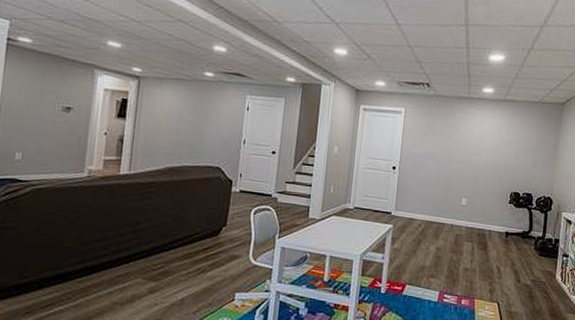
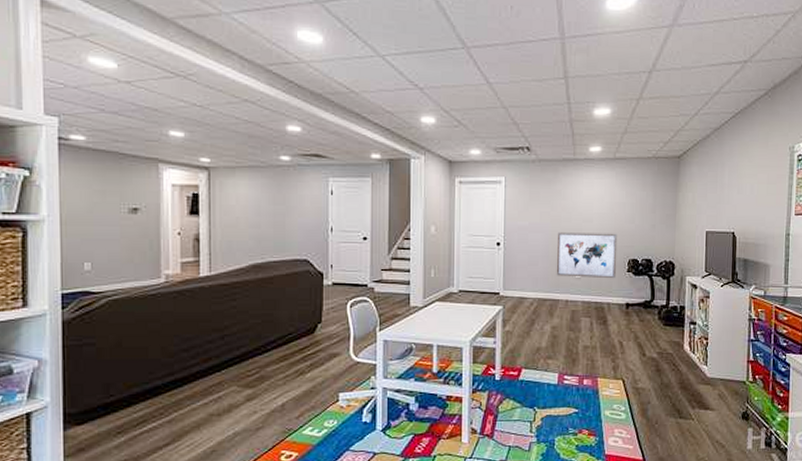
wall art: none [444,162,503,209] -> present [556,232,618,279]

